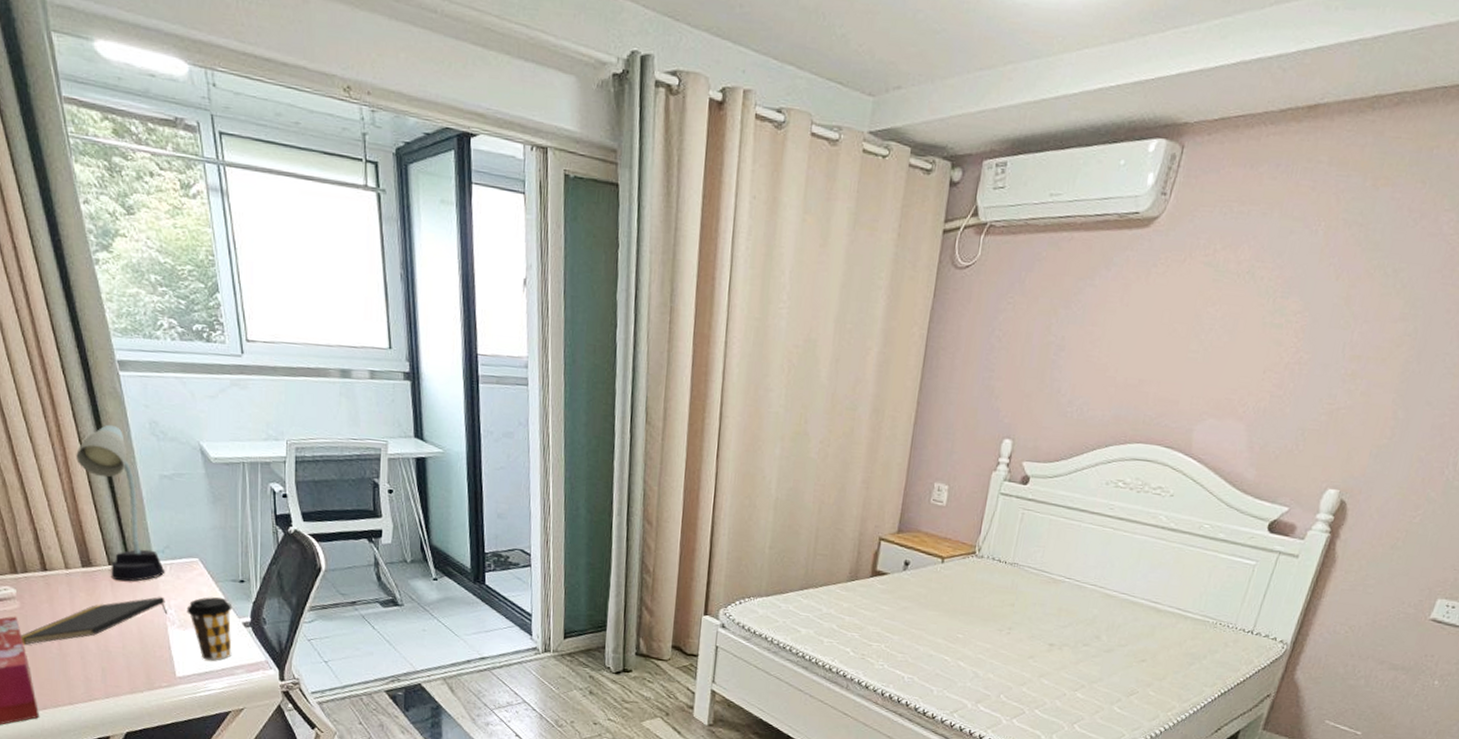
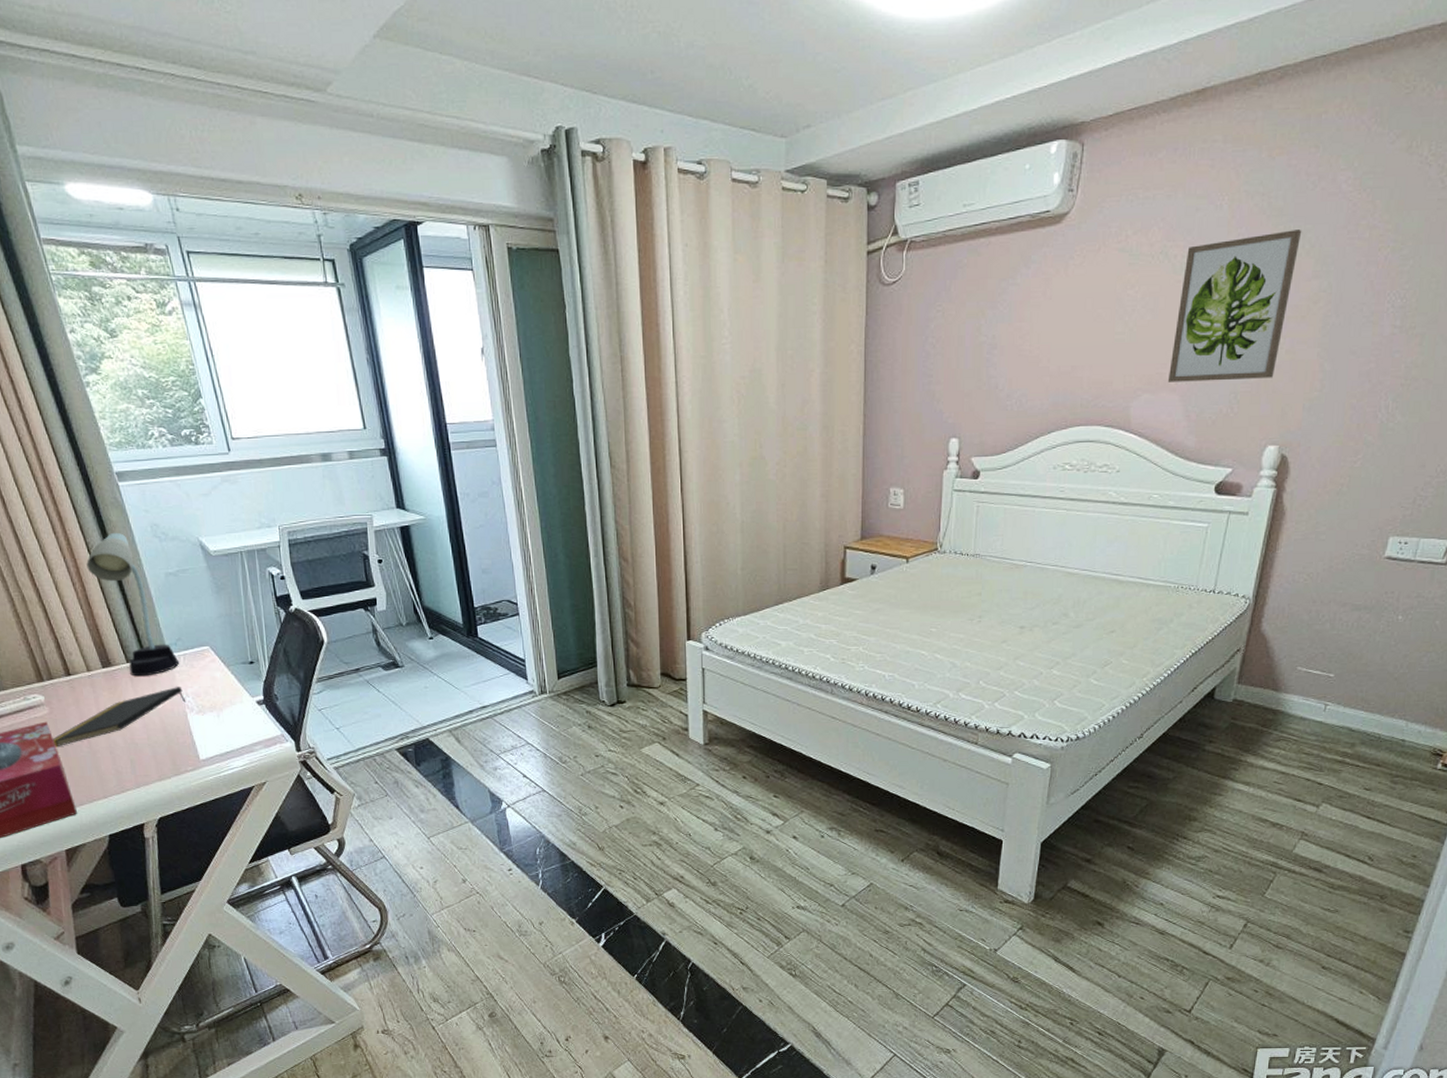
coffee cup: present [186,597,233,661] -> none [203,681,250,741]
wall art: none [1235,266,1396,419] -> present [1167,230,1302,382]

